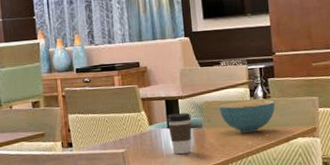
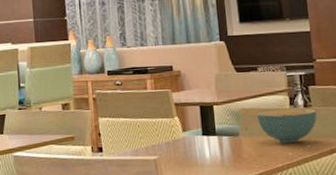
coffee cup: present [167,112,192,154] -> none [202,120,228,163]

